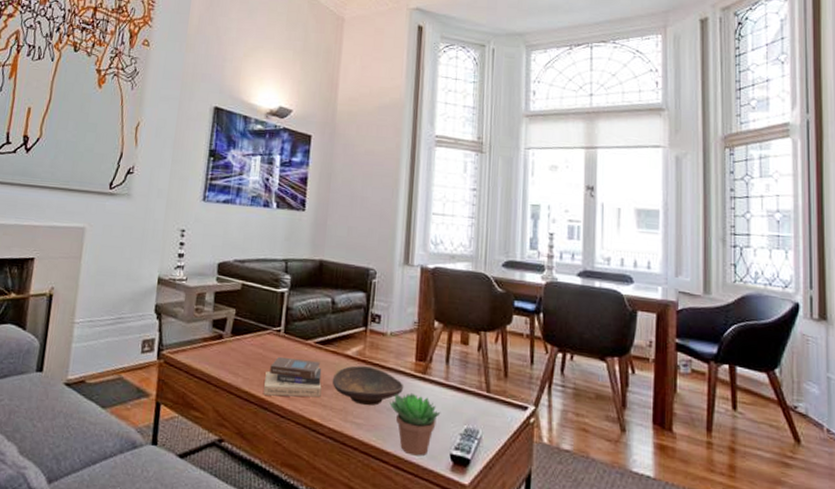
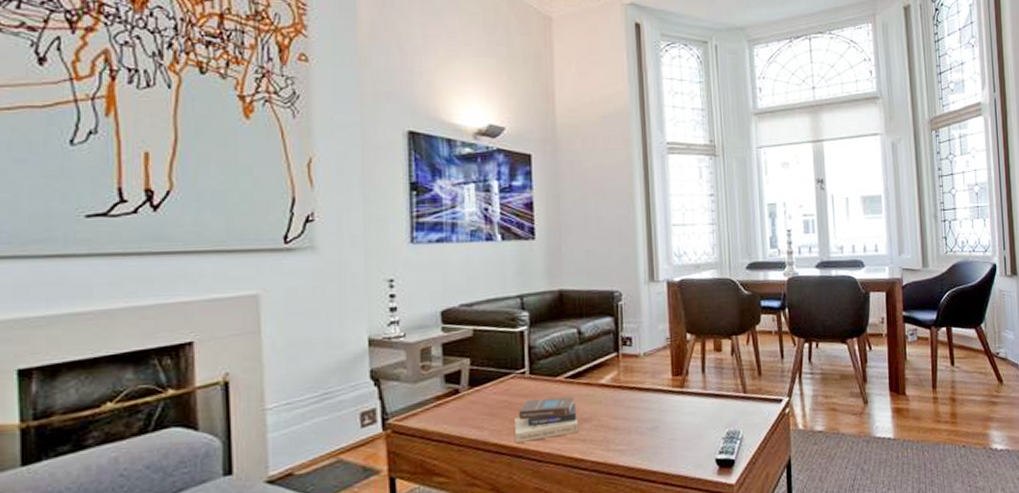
decorative bowl: present [332,365,404,406] -> none [588,391,664,431]
succulent plant: present [389,392,441,456] -> none [651,408,702,469]

